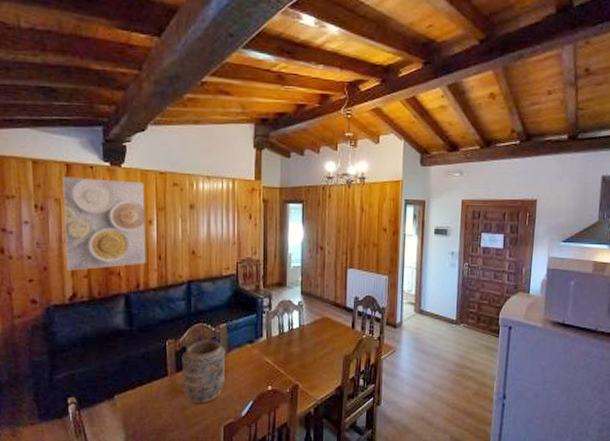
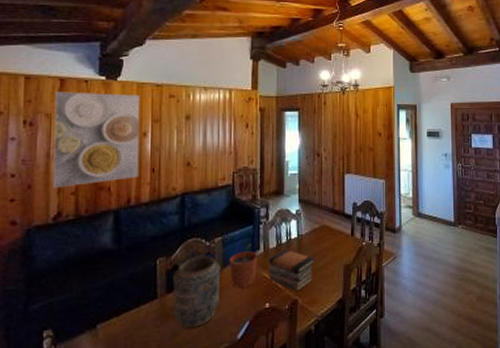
plant pot: none [234,332,261,371] -> present [229,244,258,288]
book stack: none [270,338,315,377] -> present [268,250,314,291]

